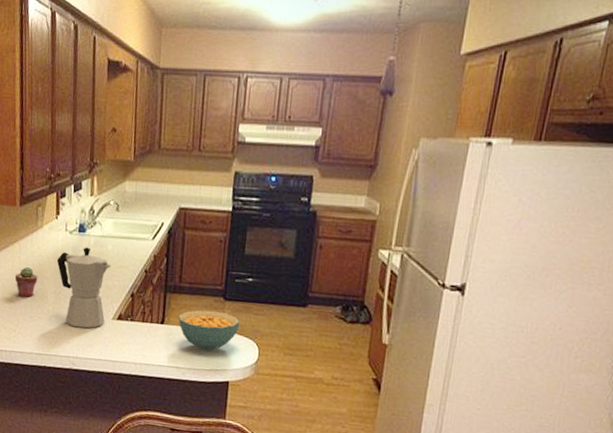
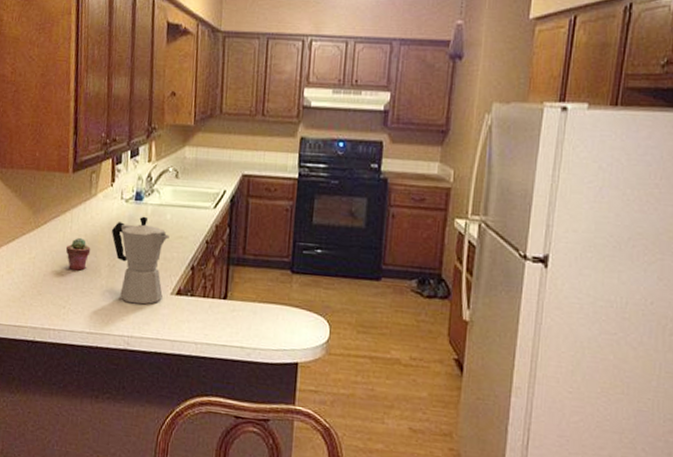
cereal bowl: present [178,310,240,351] -> none [242,284,309,328]

